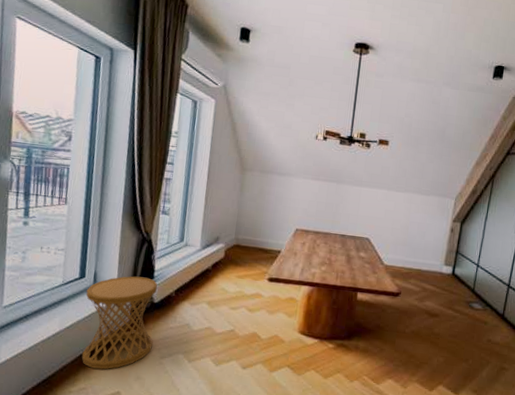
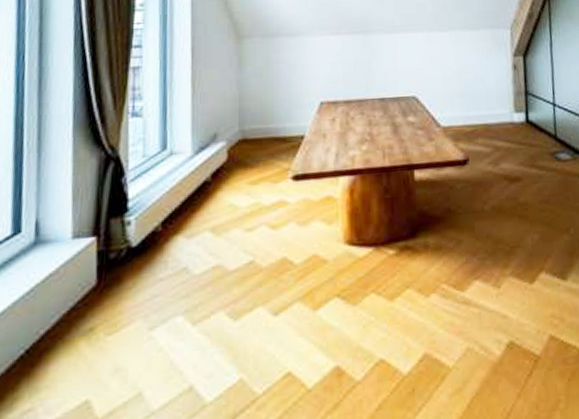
side table: present [81,276,158,370] -> none [22,212,136,373]

